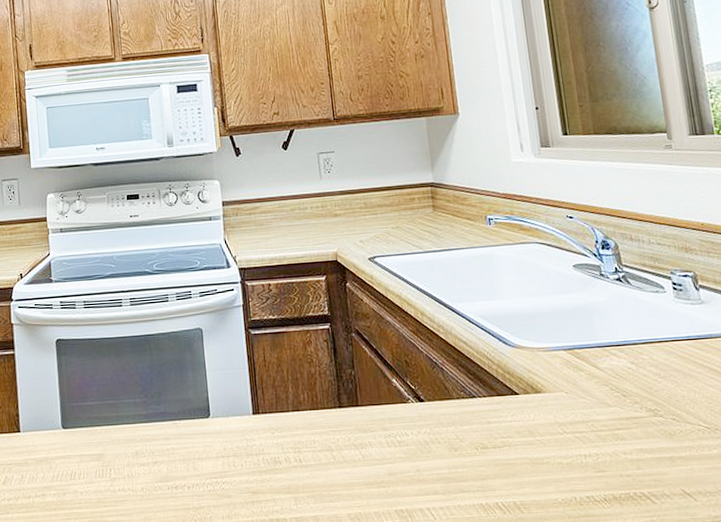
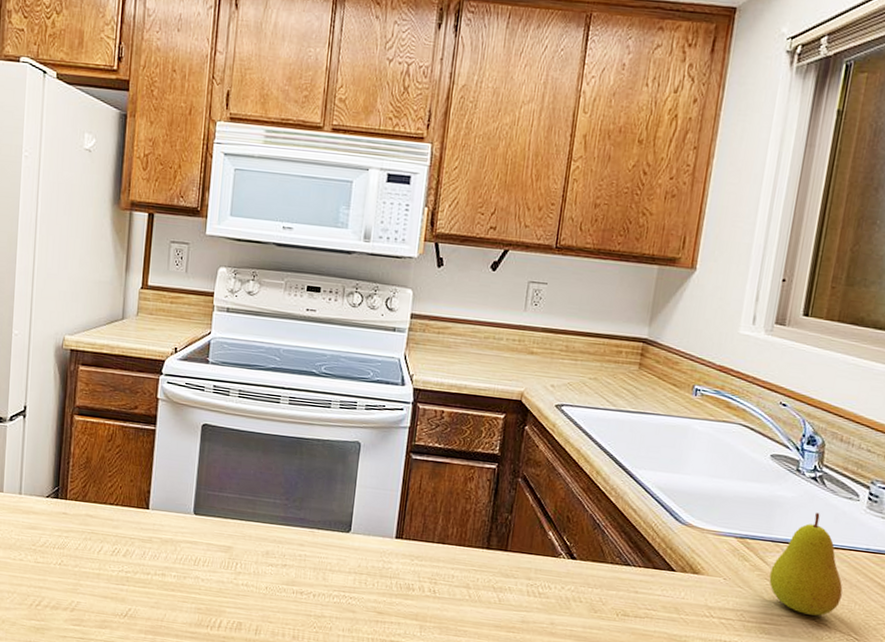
fruit: none [606,311,680,413] -> present [769,512,843,616]

